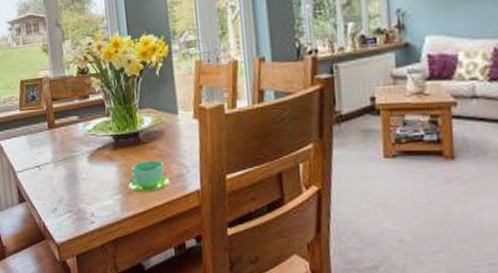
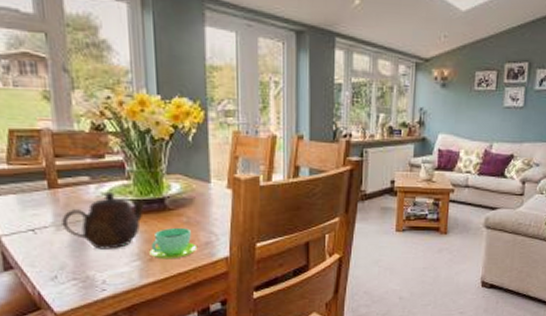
teapot: none [59,128,124,183] -> present [62,191,146,250]

